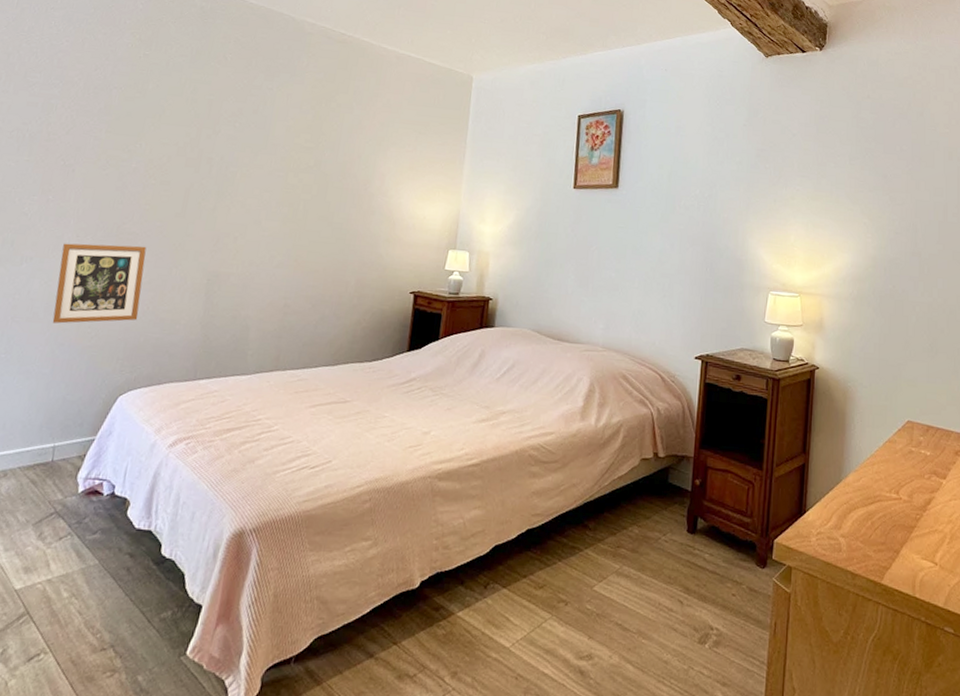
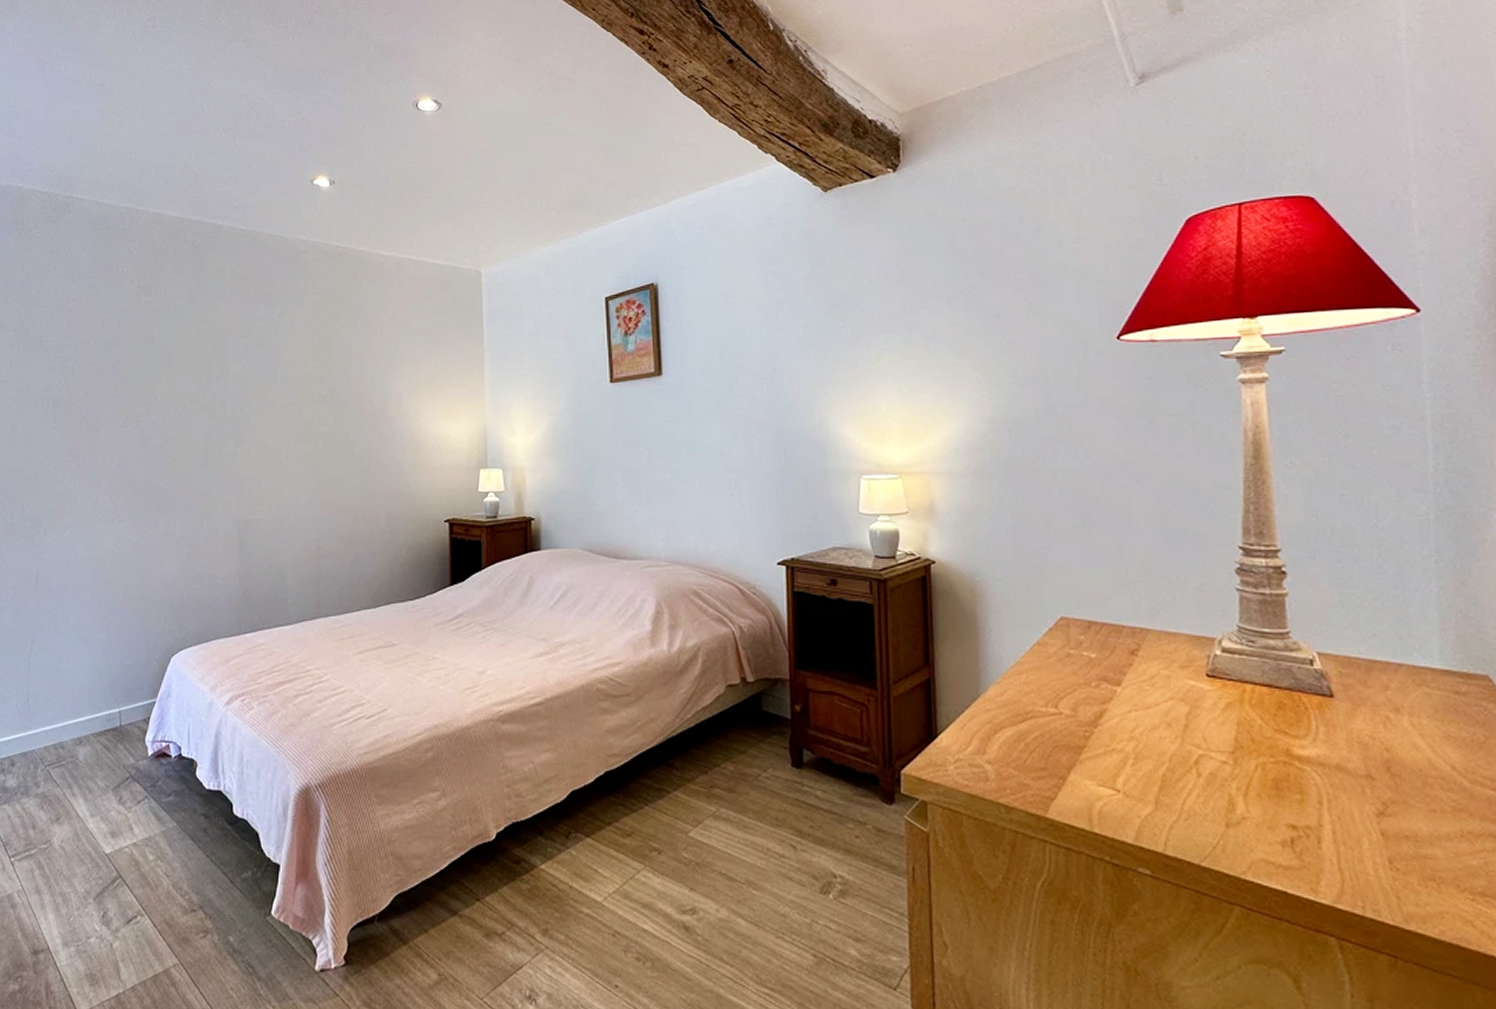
picture frame: present [52,243,147,324] -> none [98,501,178,588]

